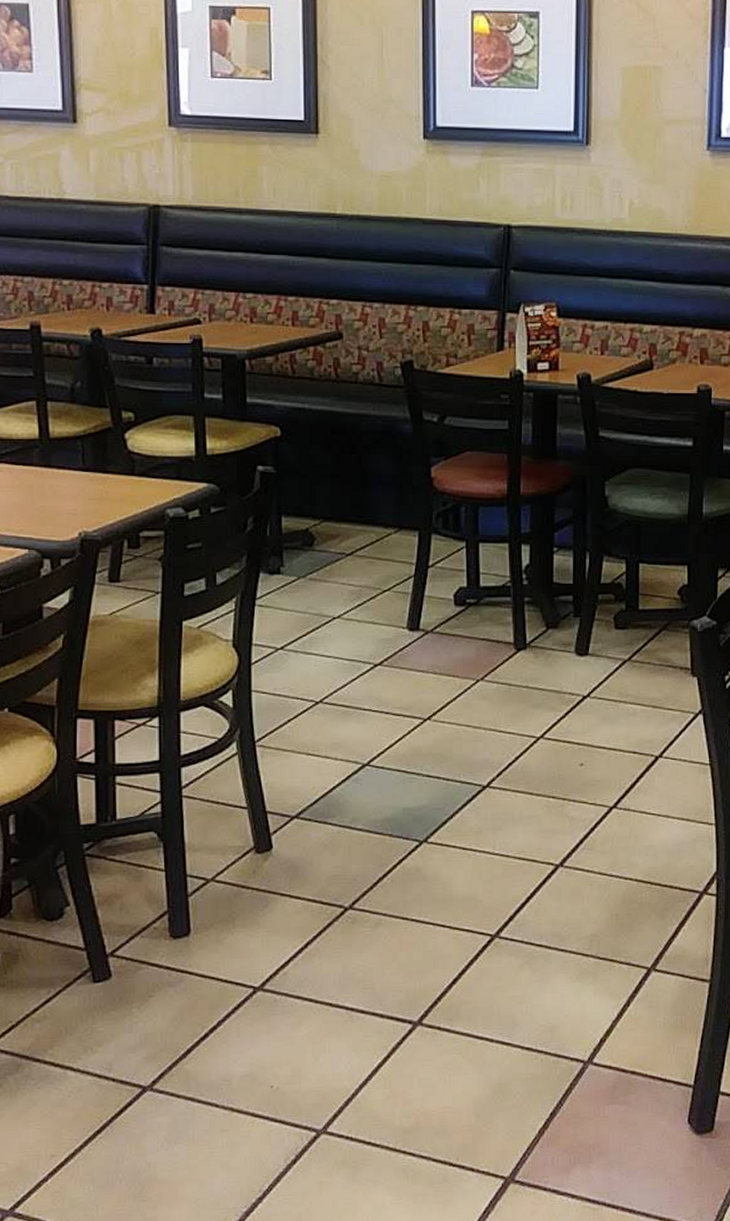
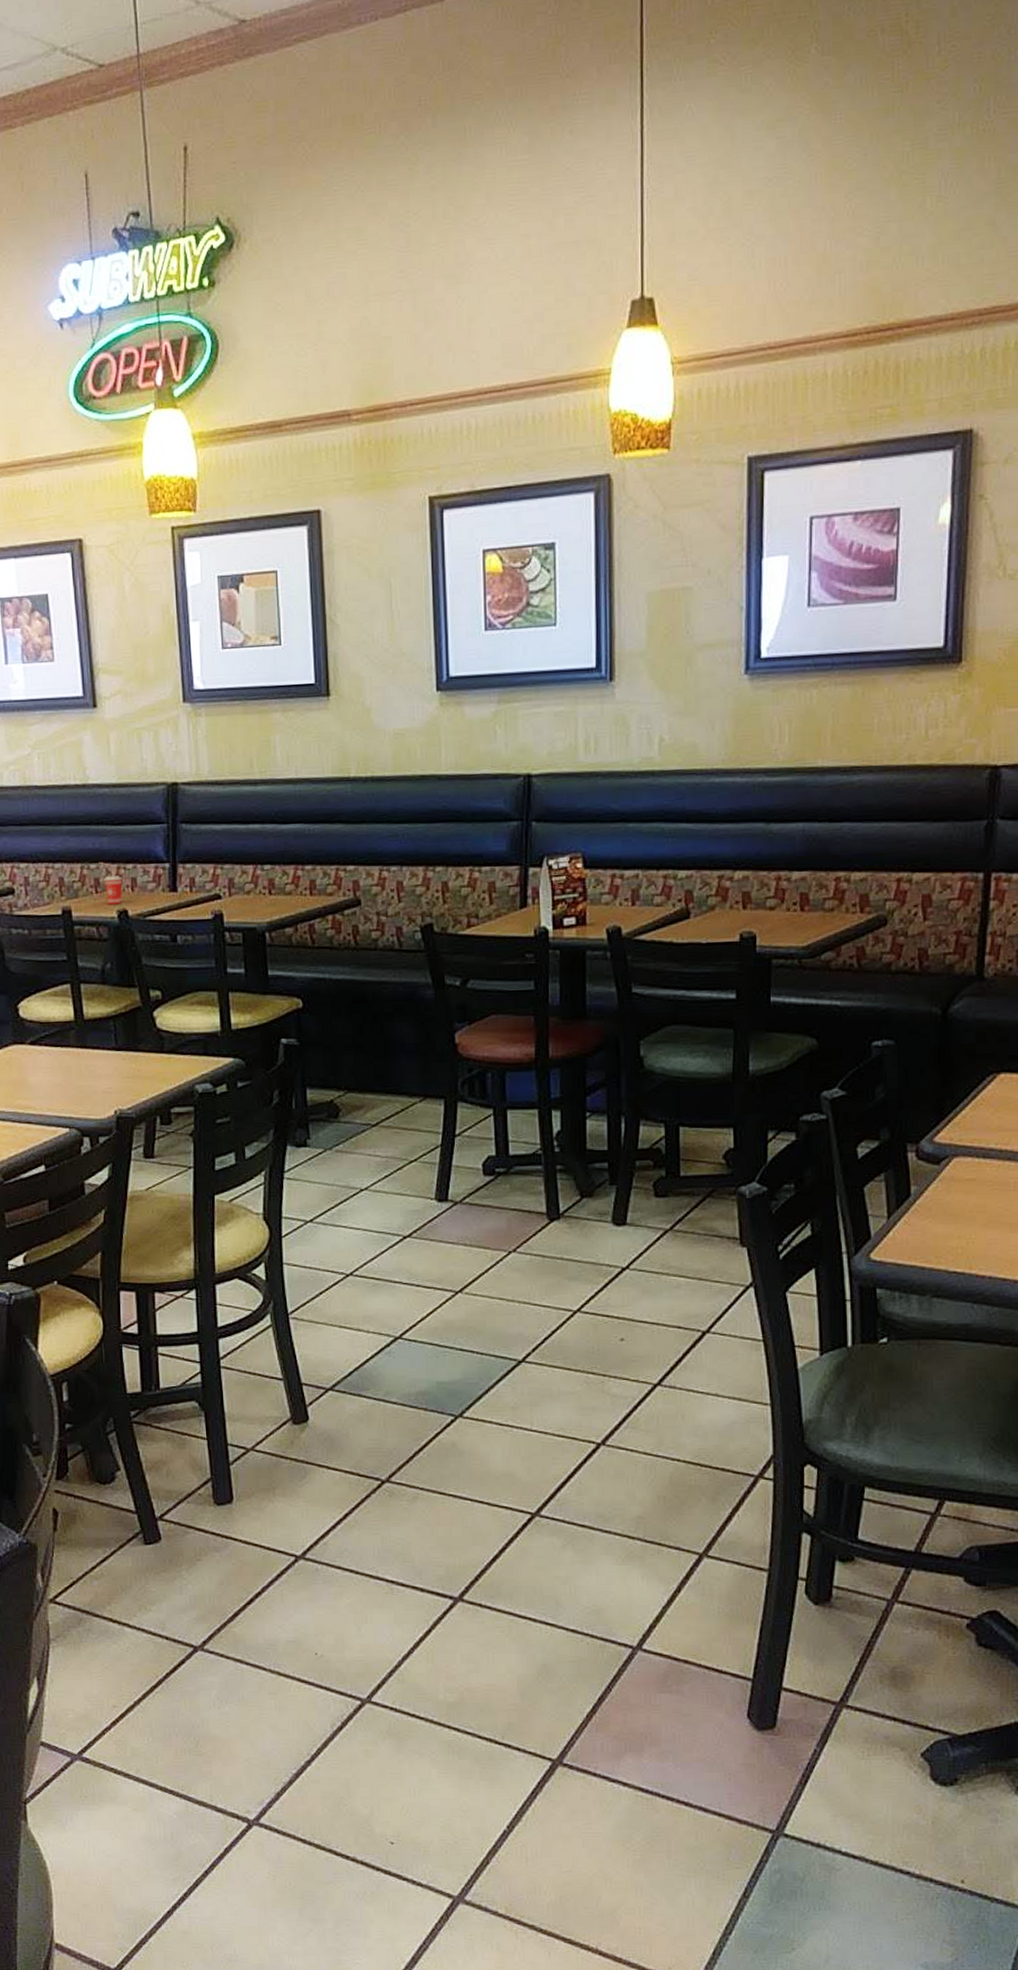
beverage cup: none [72,279,97,323] -> present [99,862,123,905]

